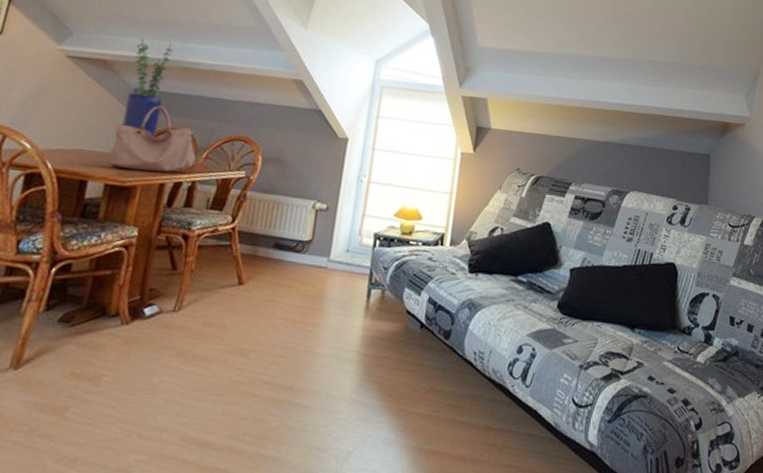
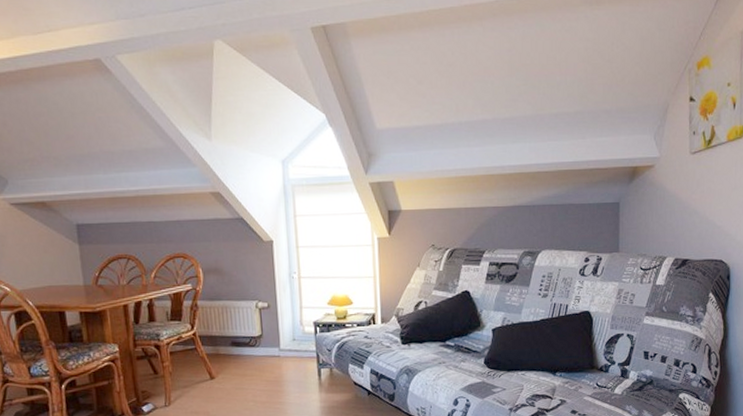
handbag: present [106,106,196,173] -> none [73,237,147,297]
vase: present [122,38,174,138] -> none [66,175,108,266]

